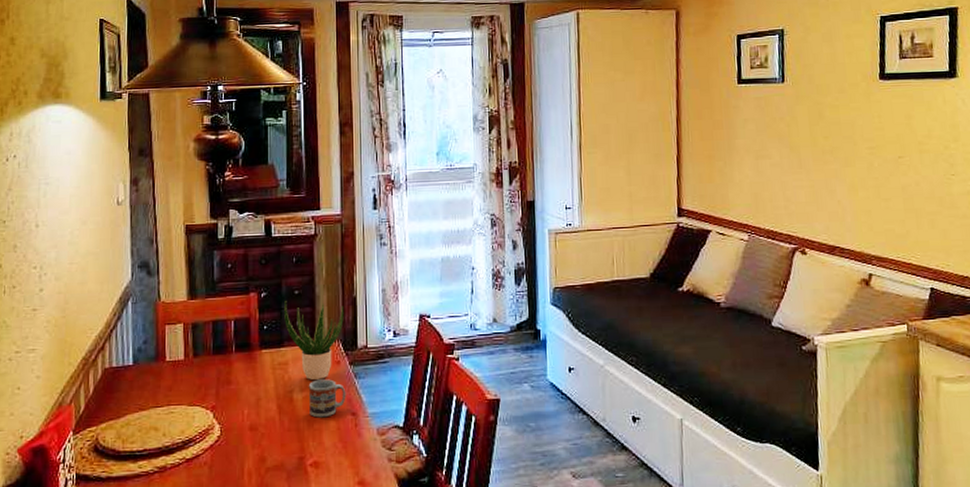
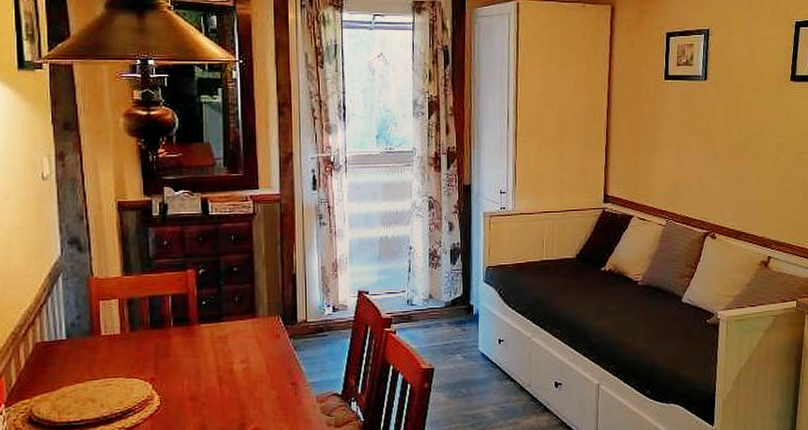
potted plant: present [284,301,344,380] -> none [223,278,284,352]
cup: present [308,379,346,418] -> none [248,351,286,388]

